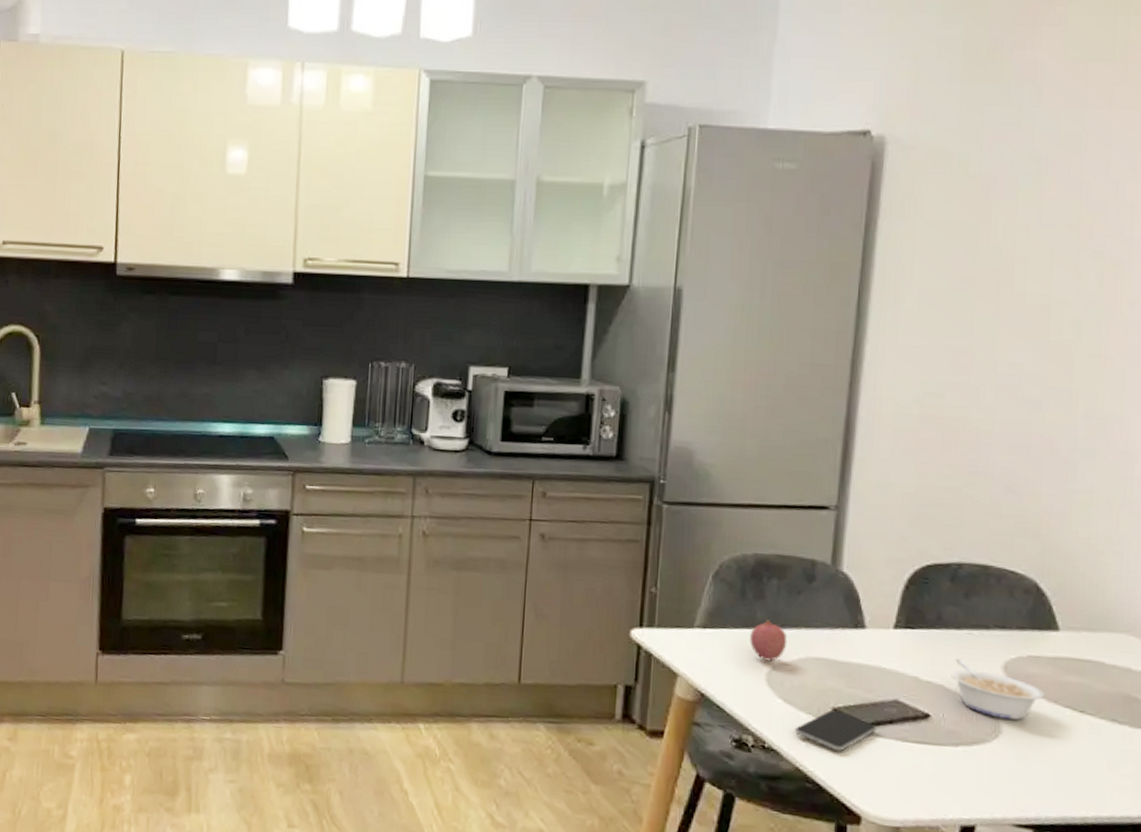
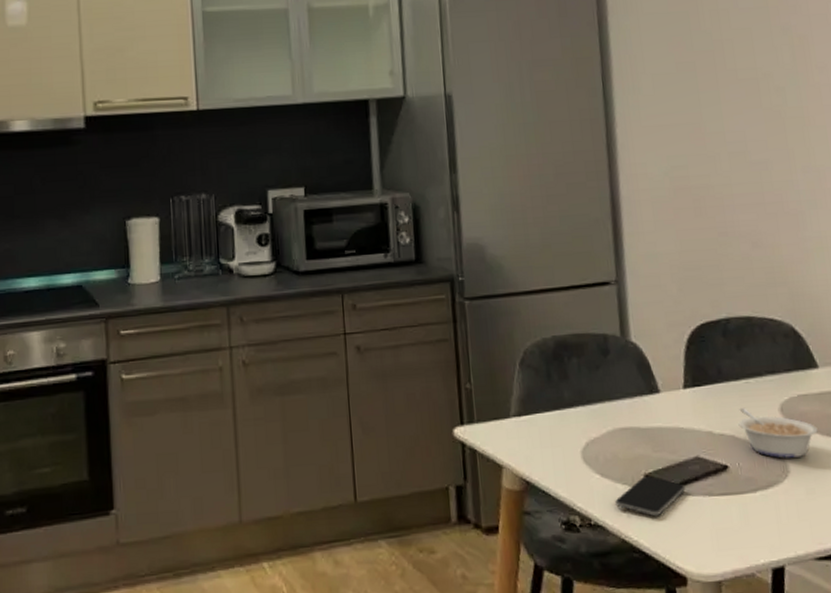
fruit: present [750,620,788,662] -> none [561,398,595,439]

